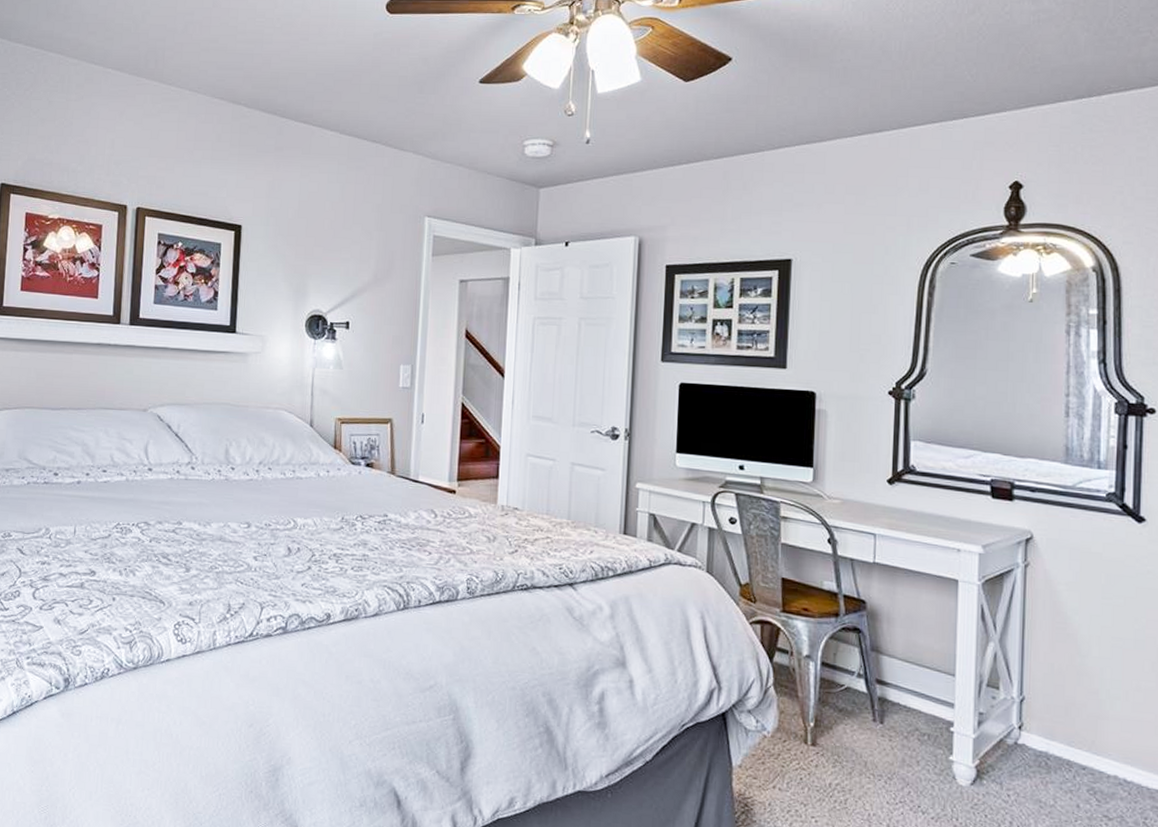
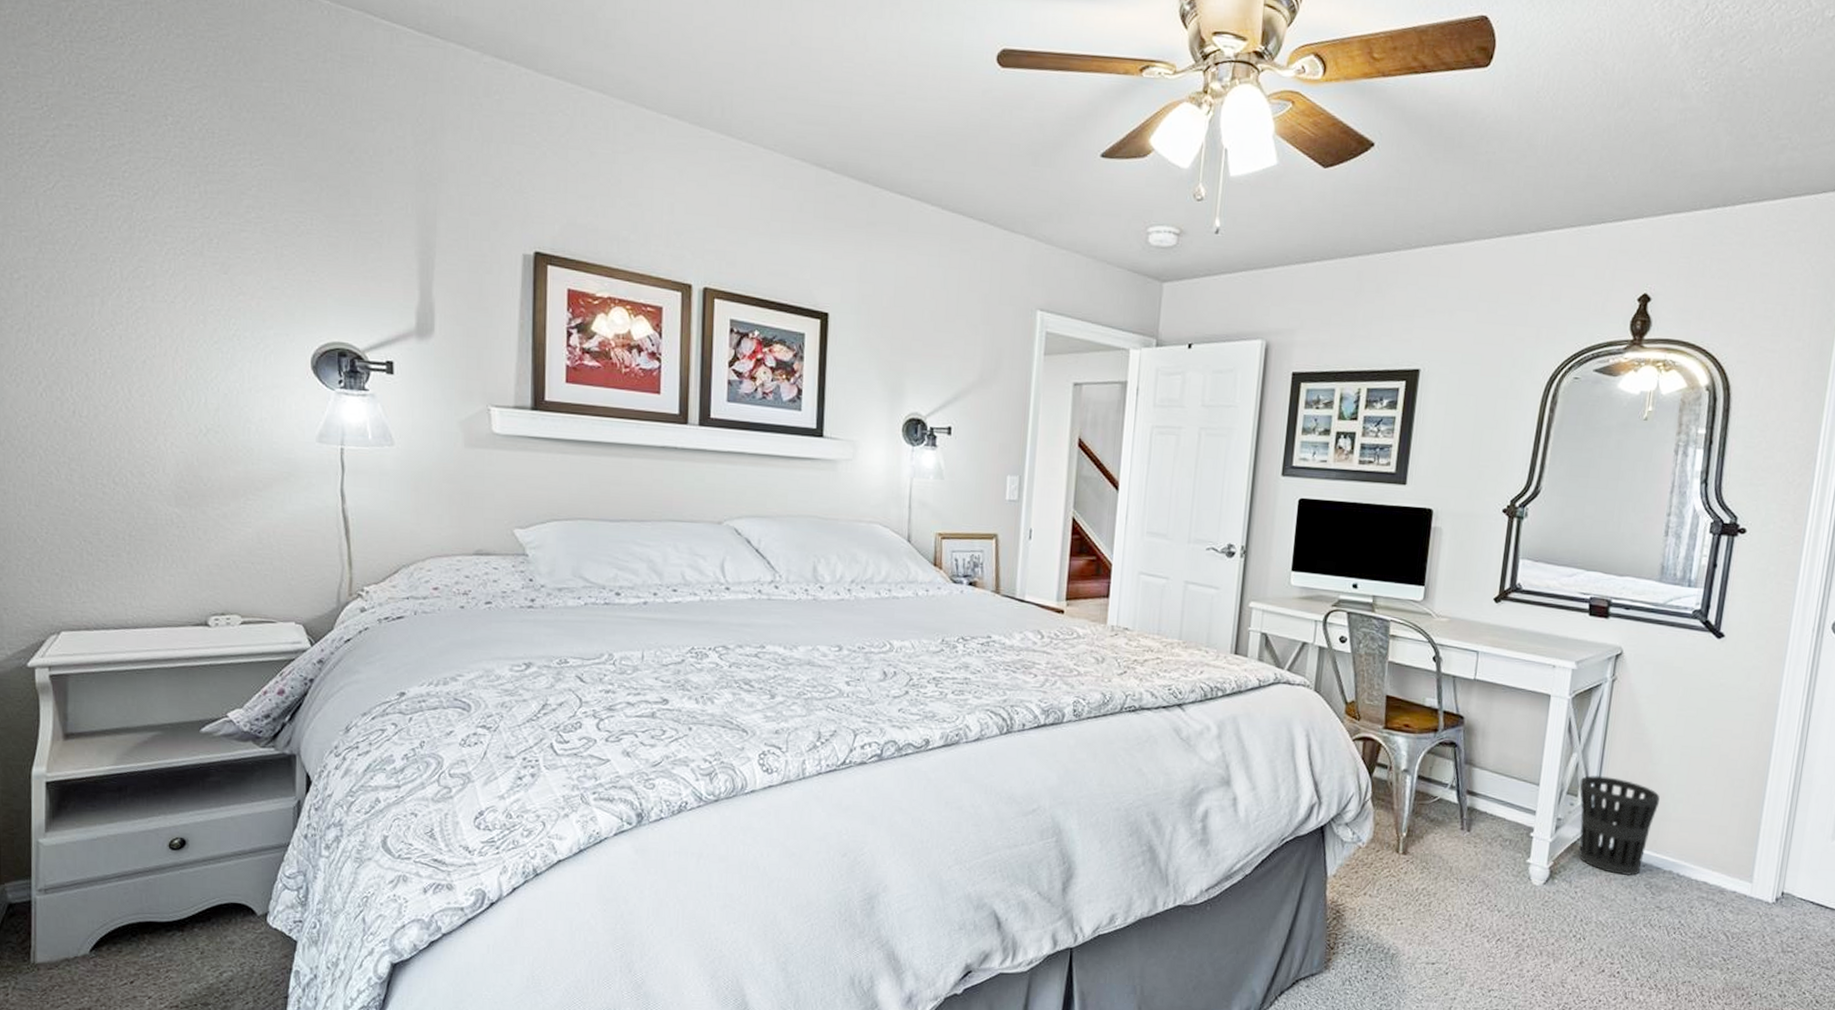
wastebasket: none [1000,666,1093,780] -> present [1579,775,1660,876]

